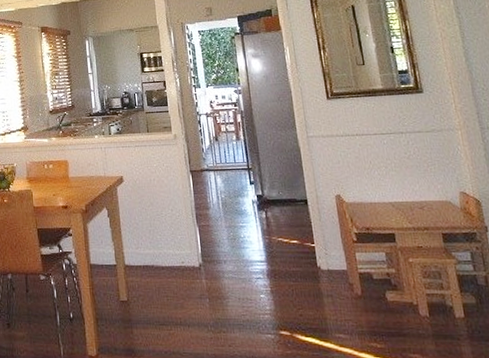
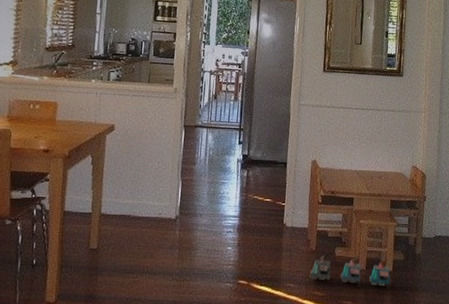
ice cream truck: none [360,297,468,340] -> present [309,252,391,290]

